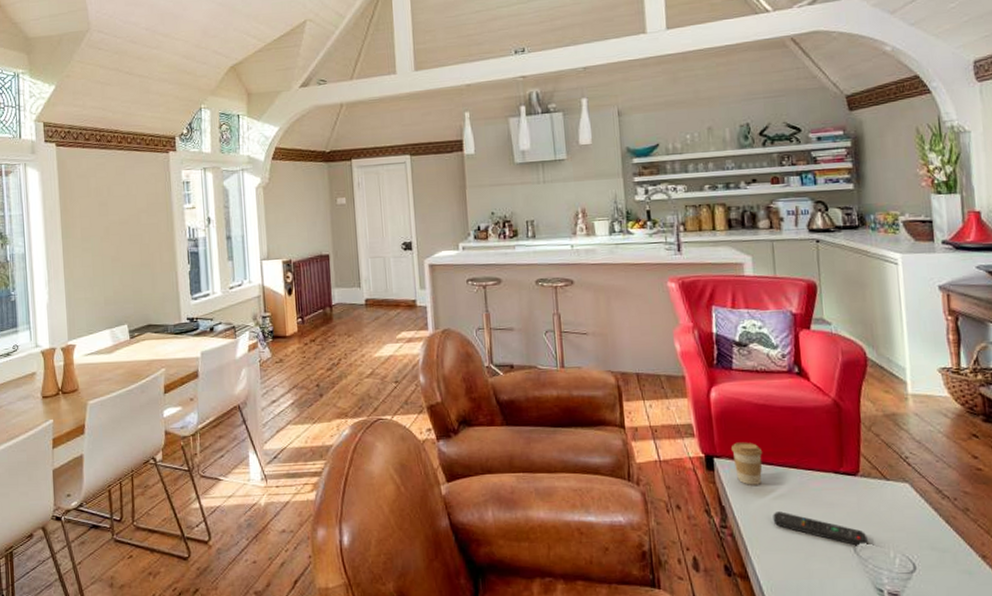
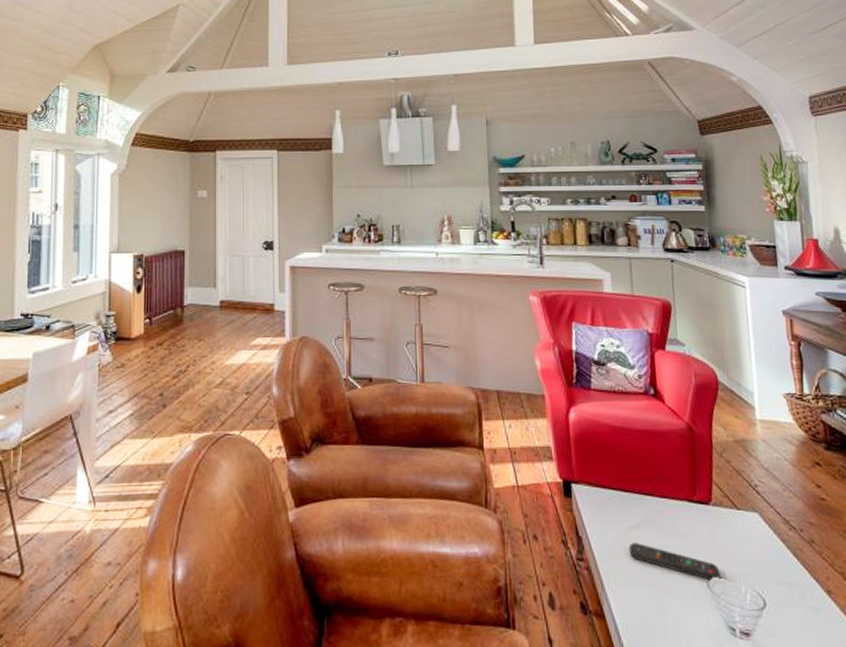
coffee cup: present [731,442,763,485] -> none [589,467,620,514]

